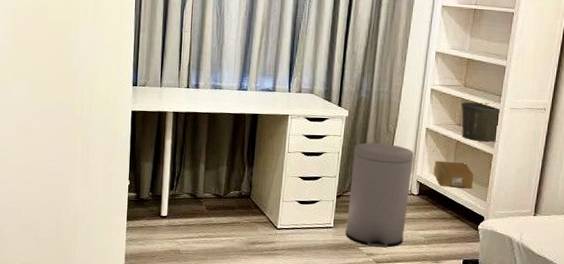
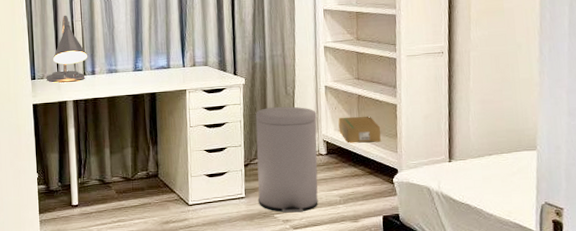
table lamp: none [148,23,194,93] -> present [46,15,88,83]
basket: present [461,101,500,142] -> none [356,53,400,93]

